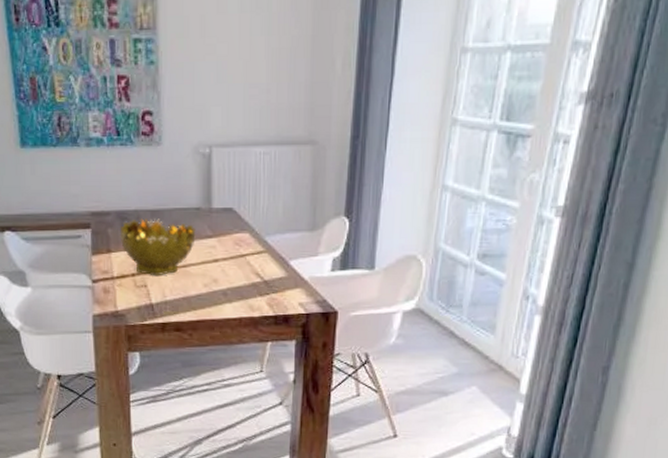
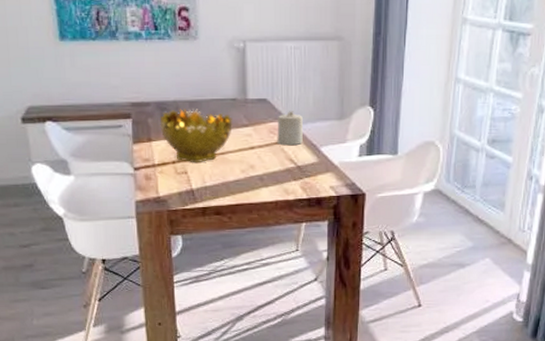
candle: none [243,221,271,259] -> present [277,111,303,146]

